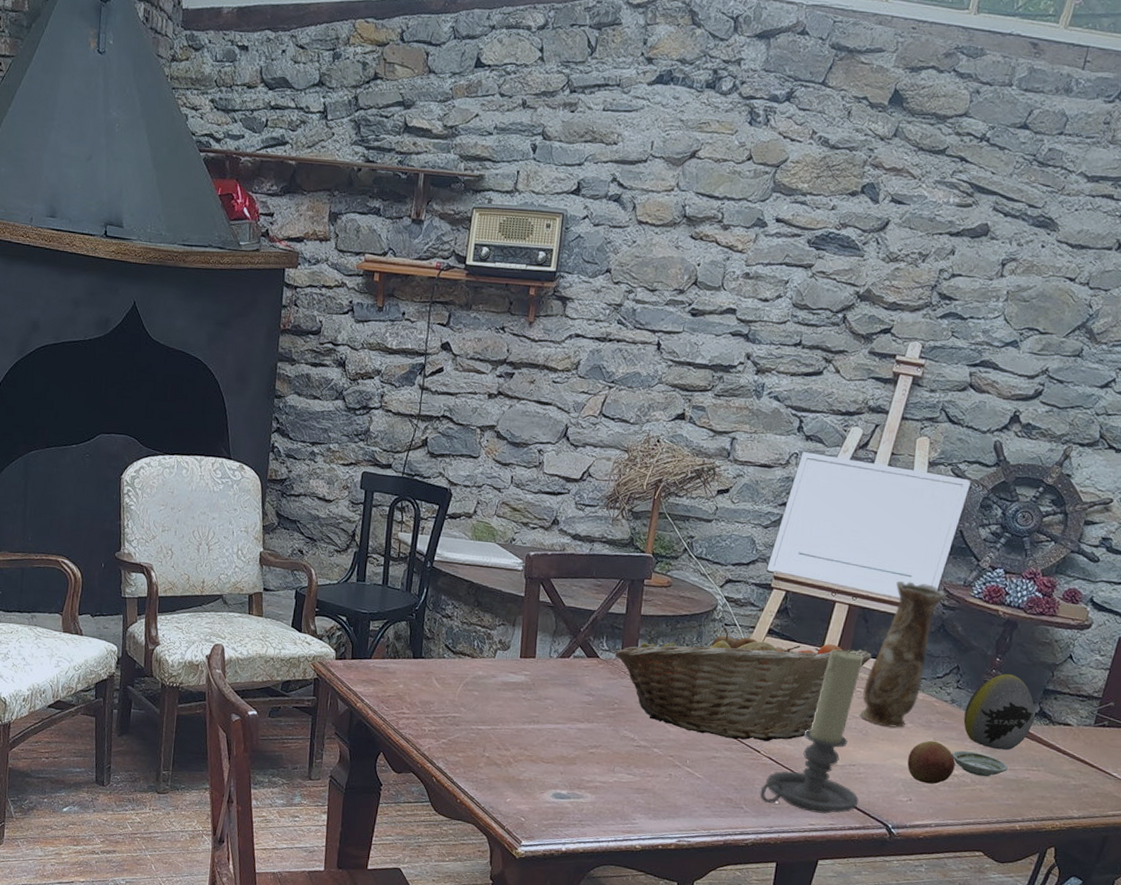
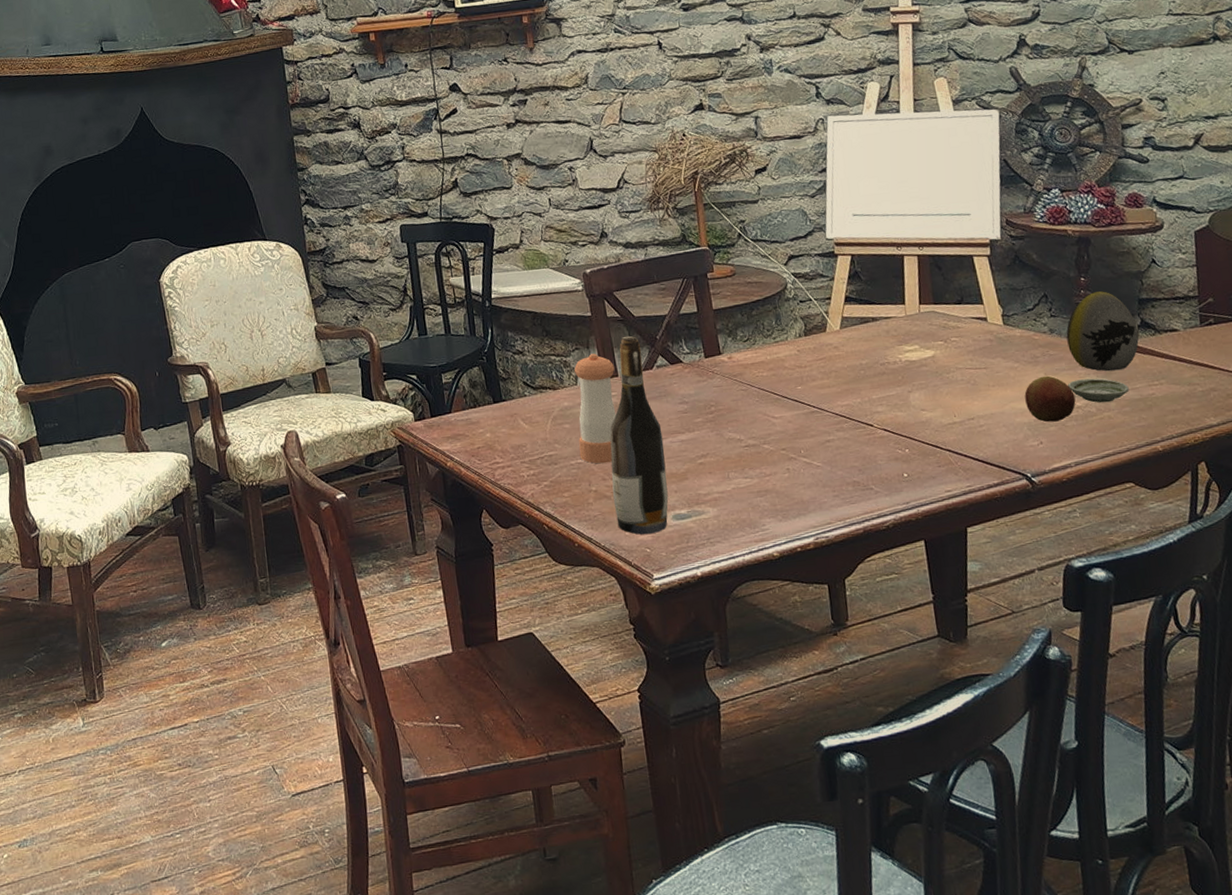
pepper shaker: none [481,632,535,735] -> present [574,353,617,464]
wine bottle: none [500,622,564,806] -> present [610,335,669,535]
fruit basket: present [615,626,872,742] -> none [697,298,957,419]
candle holder: present [760,649,864,814] -> none [885,301,989,478]
vase: present [860,580,948,728] -> none [957,218,1016,372]

